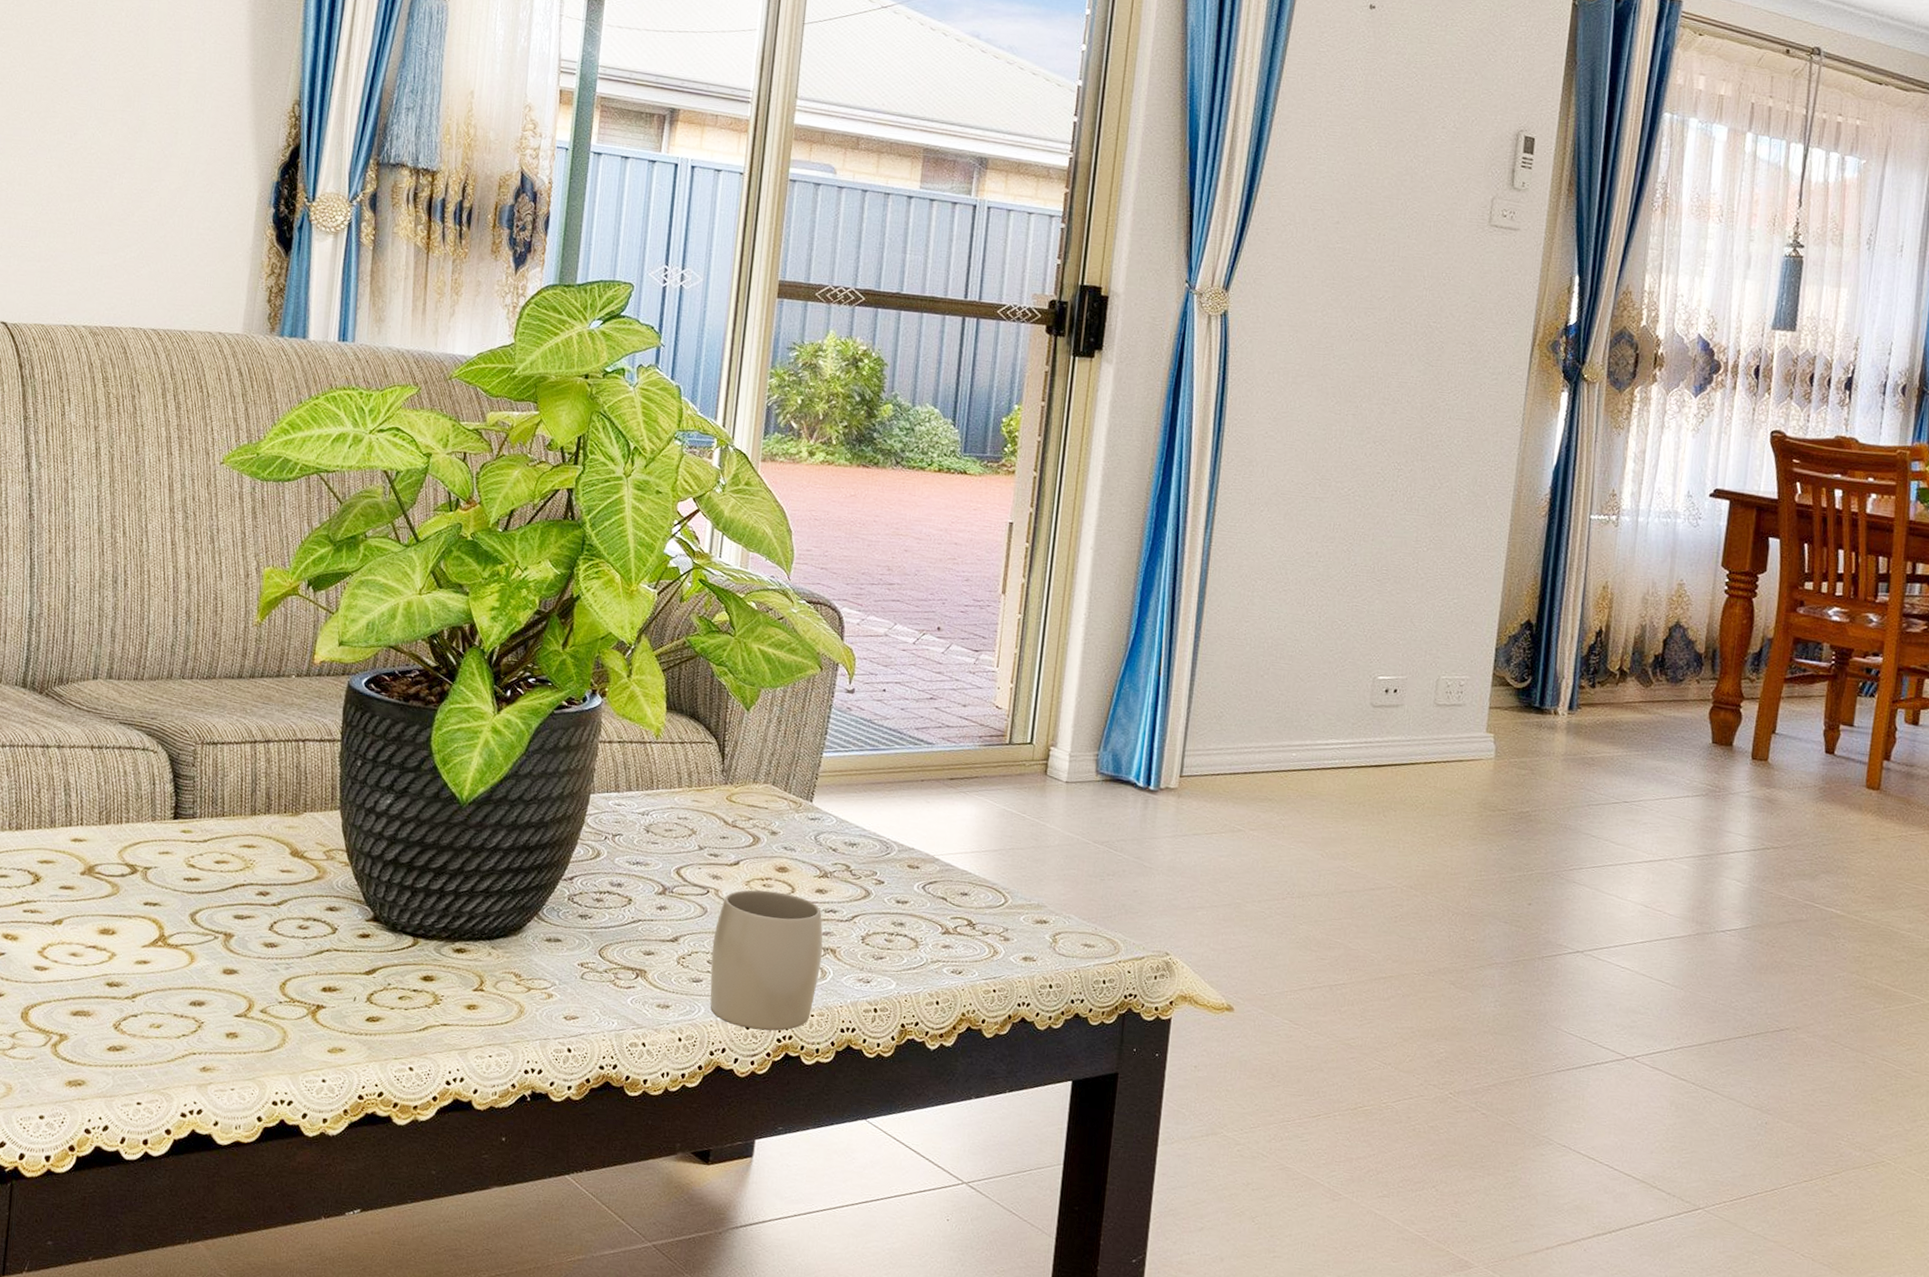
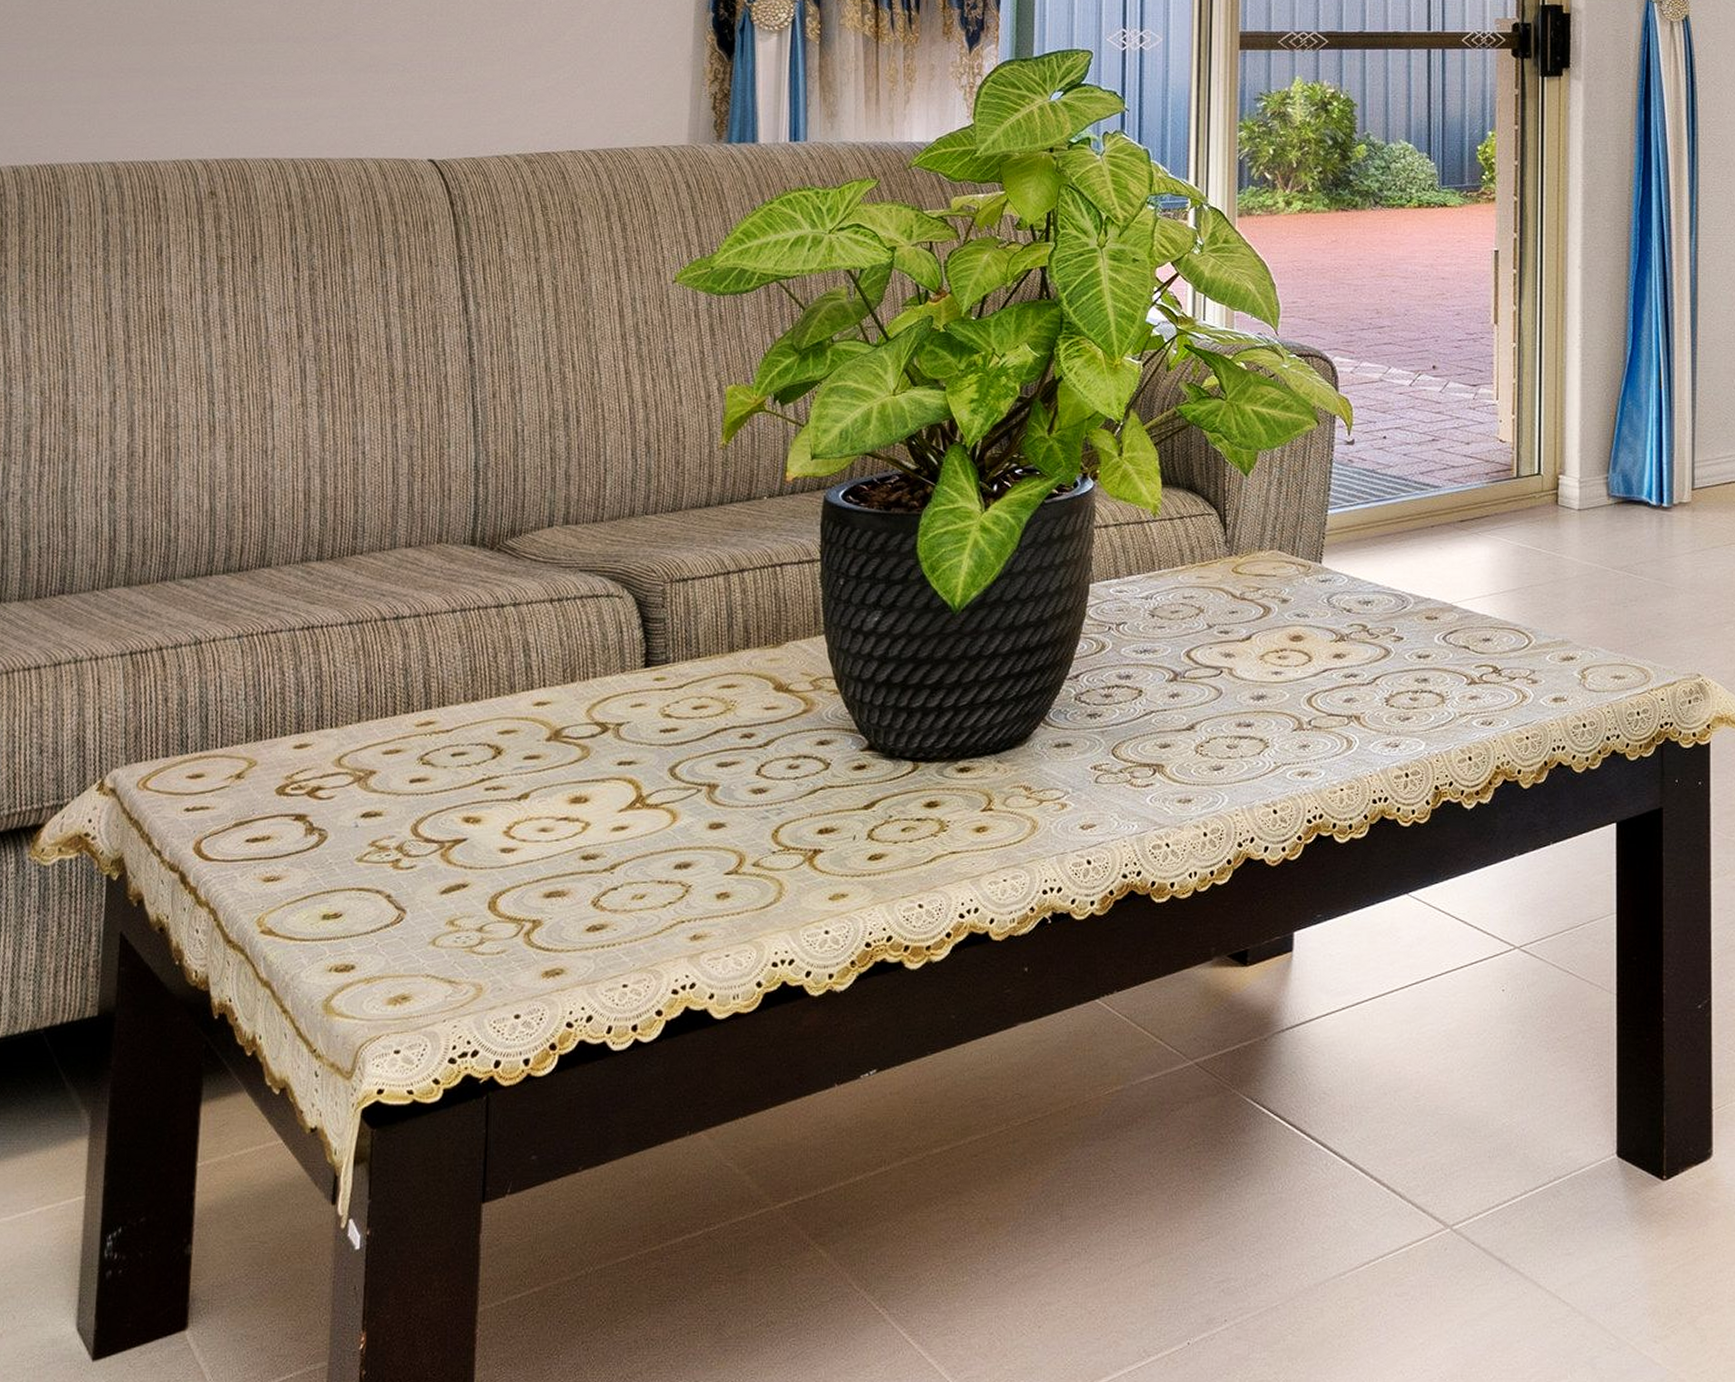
mug: present [710,889,823,1031] -> none [1230,663,1346,813]

